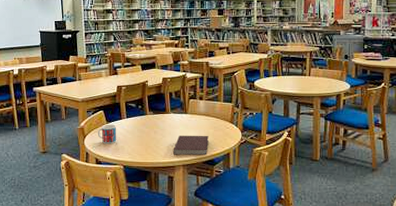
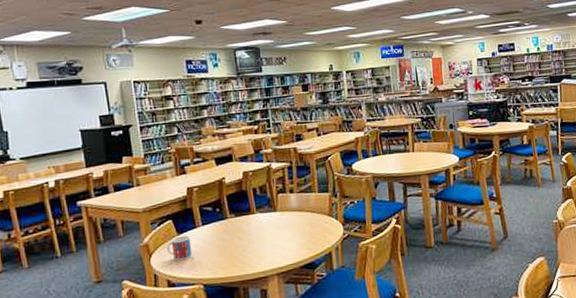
notebook: present [173,135,209,156] -> none [263,234,306,263]

